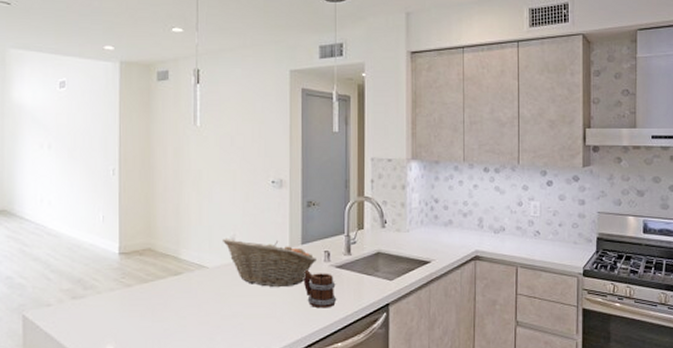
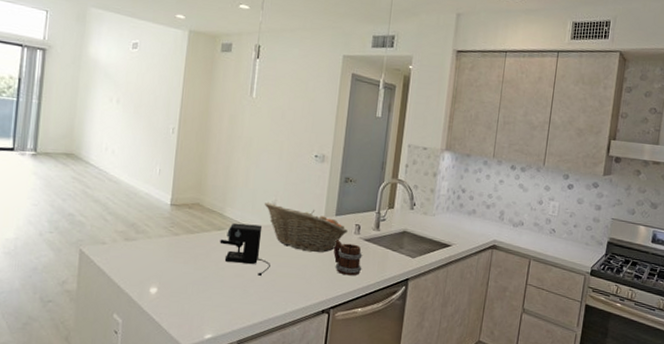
coffee maker: none [177,264,236,322] -> present [219,223,270,277]

